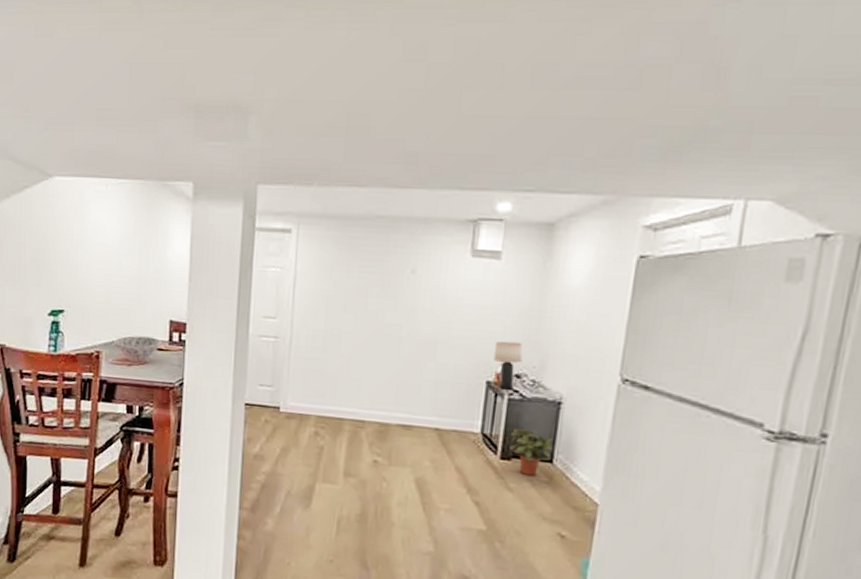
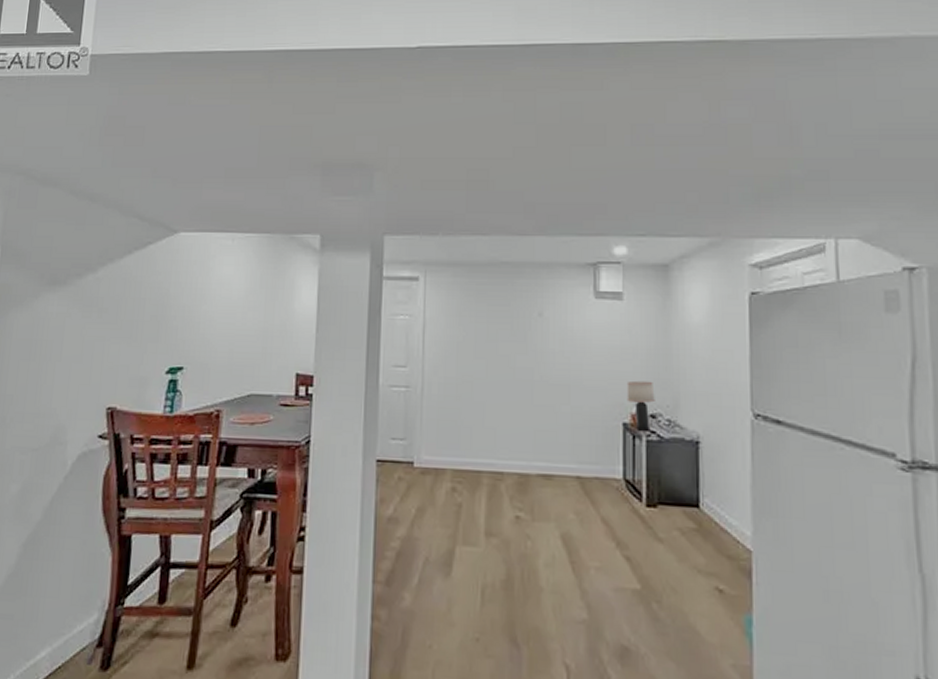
bowl: present [114,335,161,364] -> none [236,391,287,422]
potted plant: present [510,428,554,476] -> none [653,471,697,523]

